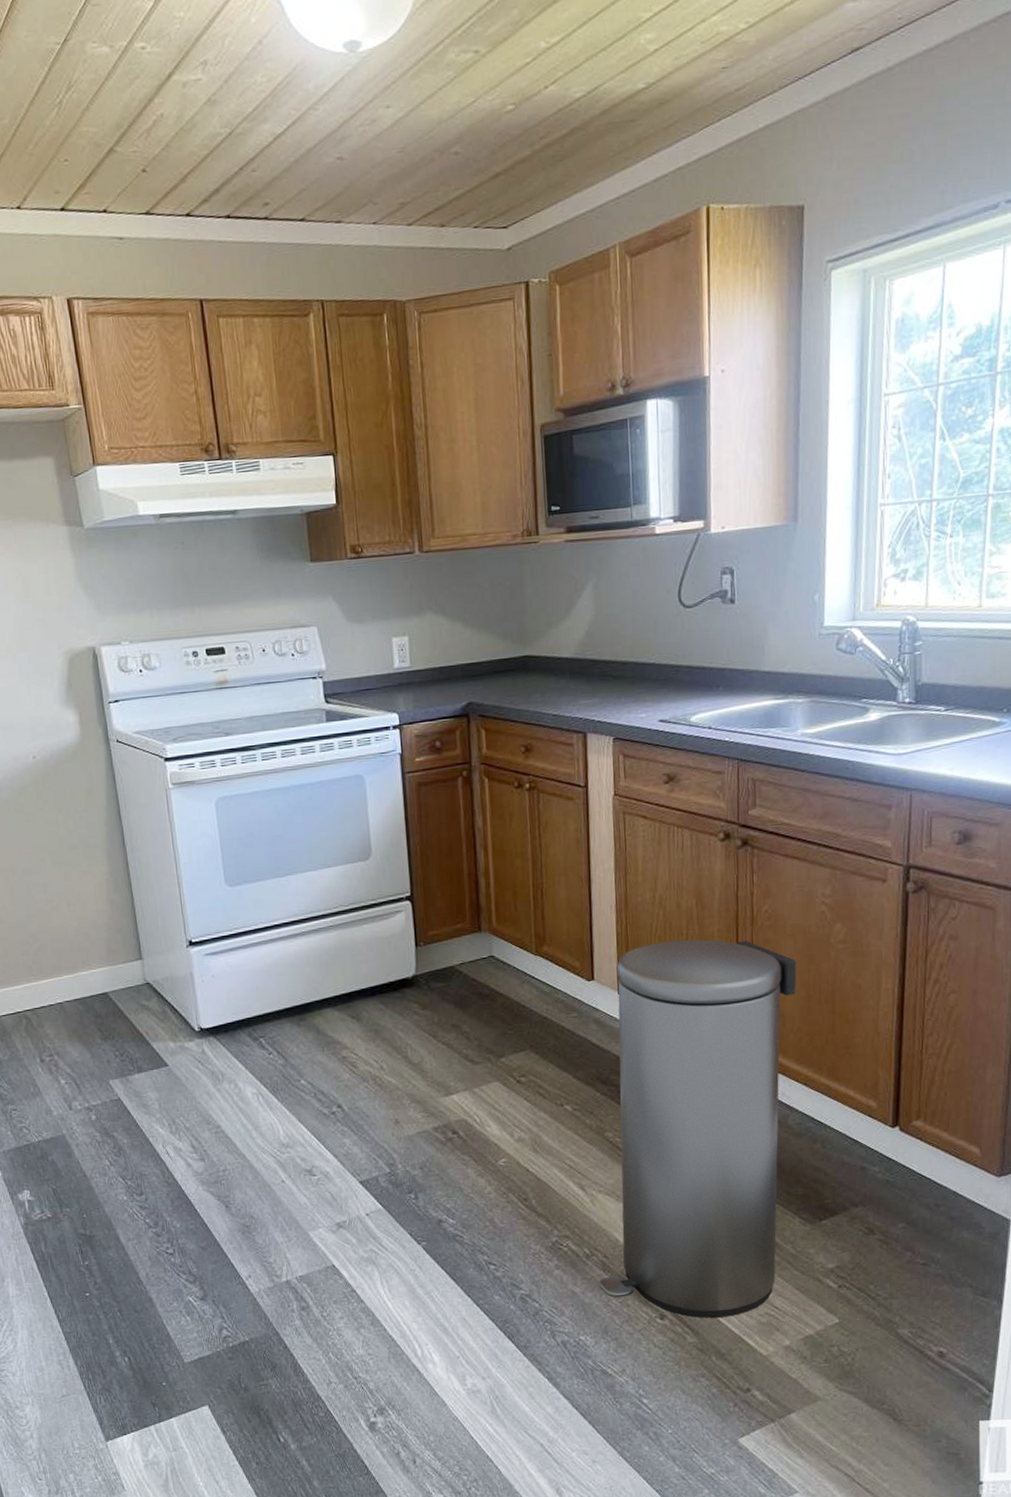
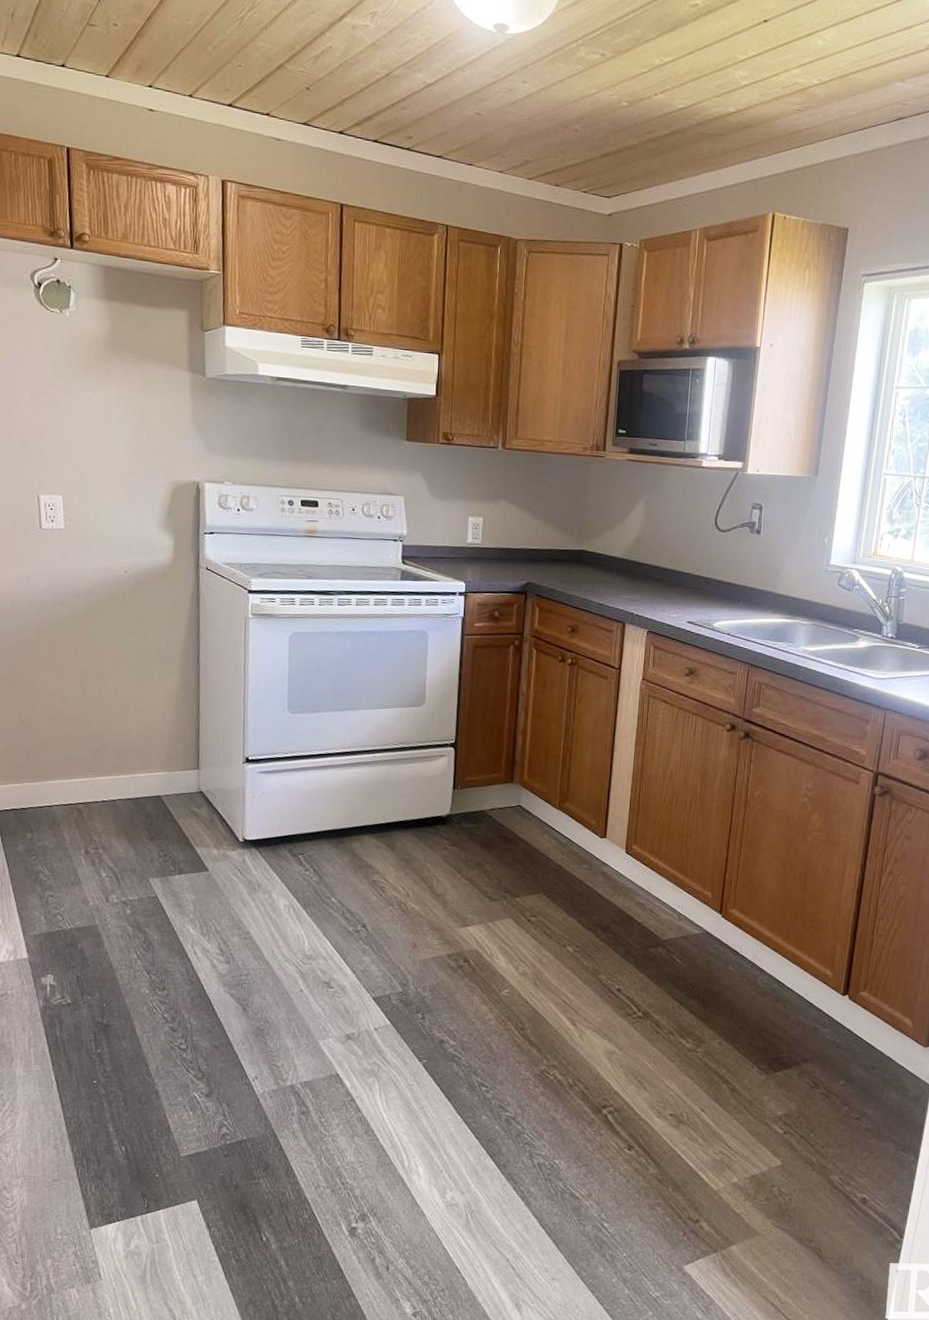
pedal bin: present [598,939,797,1318] -> none [577,811,779,1152]

